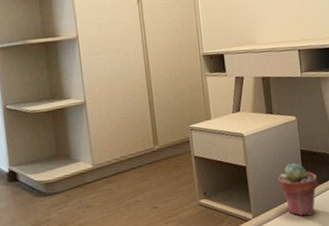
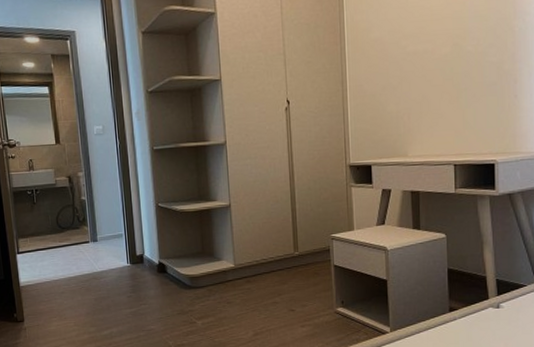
potted succulent: present [278,163,318,216] -> none [421,281,465,336]

